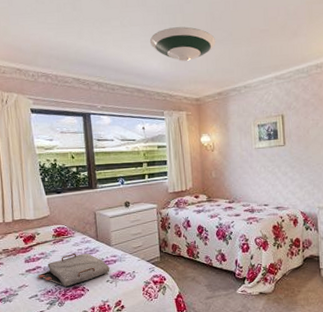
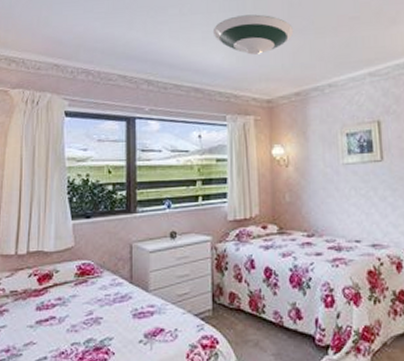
serving tray: present [37,253,110,287] -> none [50,299,145,347]

